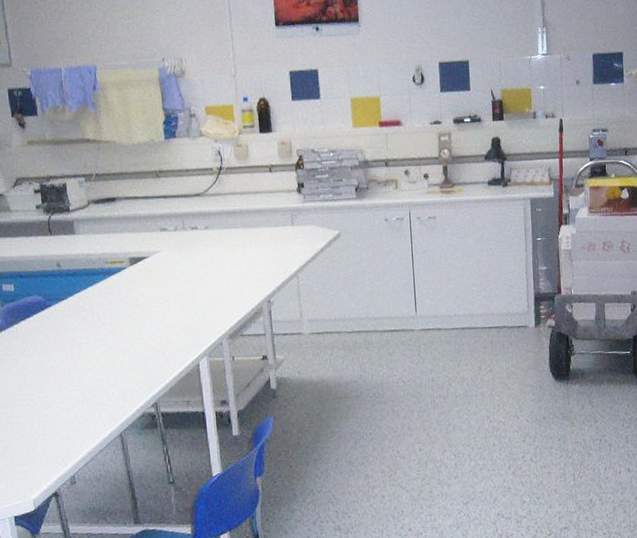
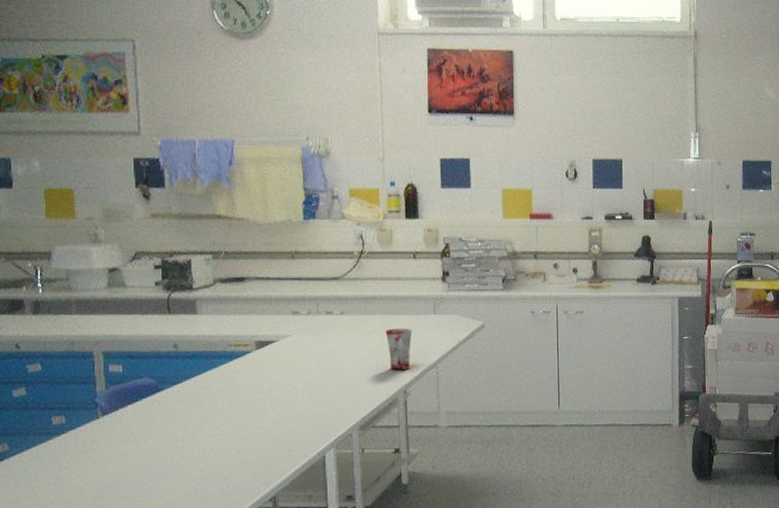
mug: none [247,240,273,282] -> present [385,328,413,371]

